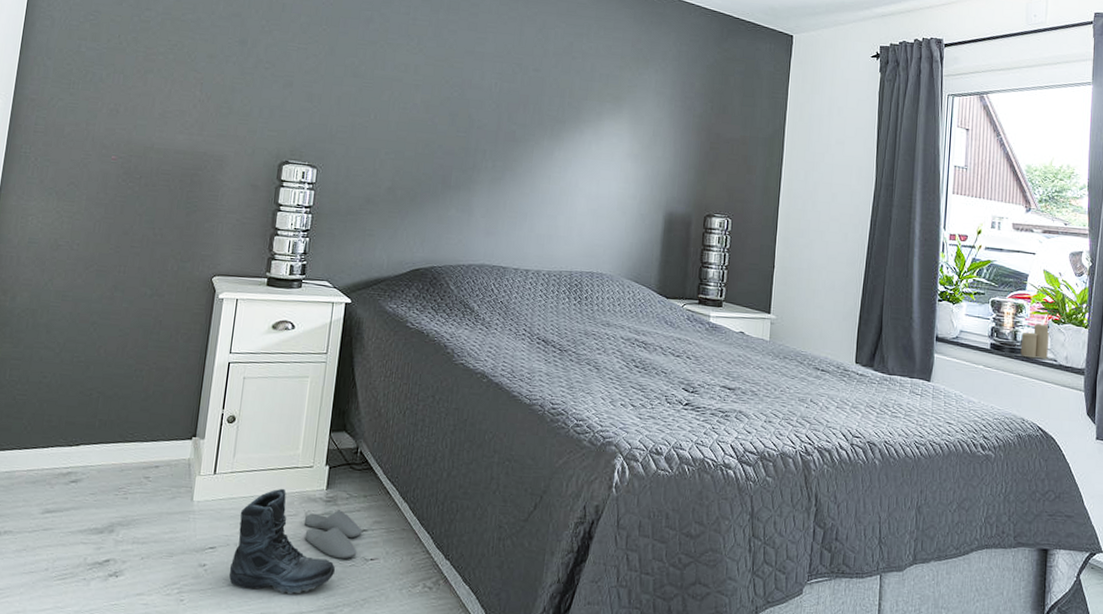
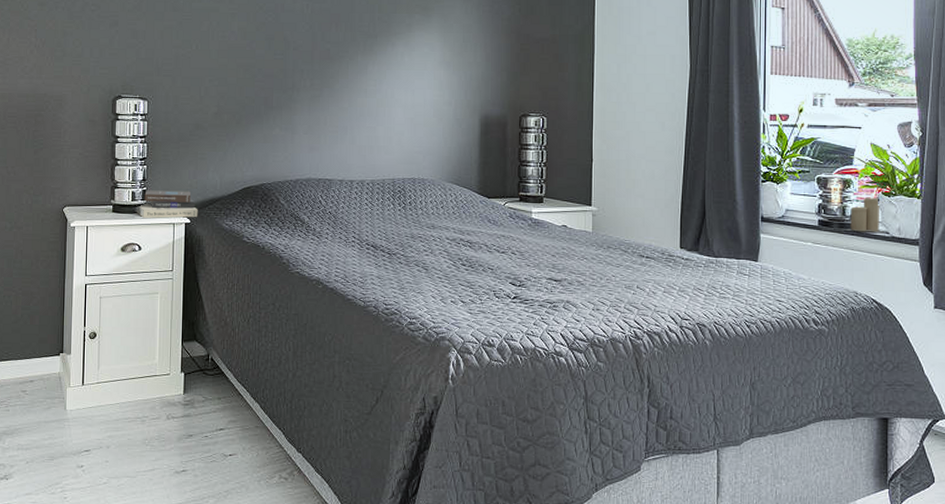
boot: present [228,488,335,595] -> none [104,395,198,490]
books: none [293,264,361,298] -> present [136,190,198,219]
slippers: present [303,510,362,559] -> none [166,412,219,456]

